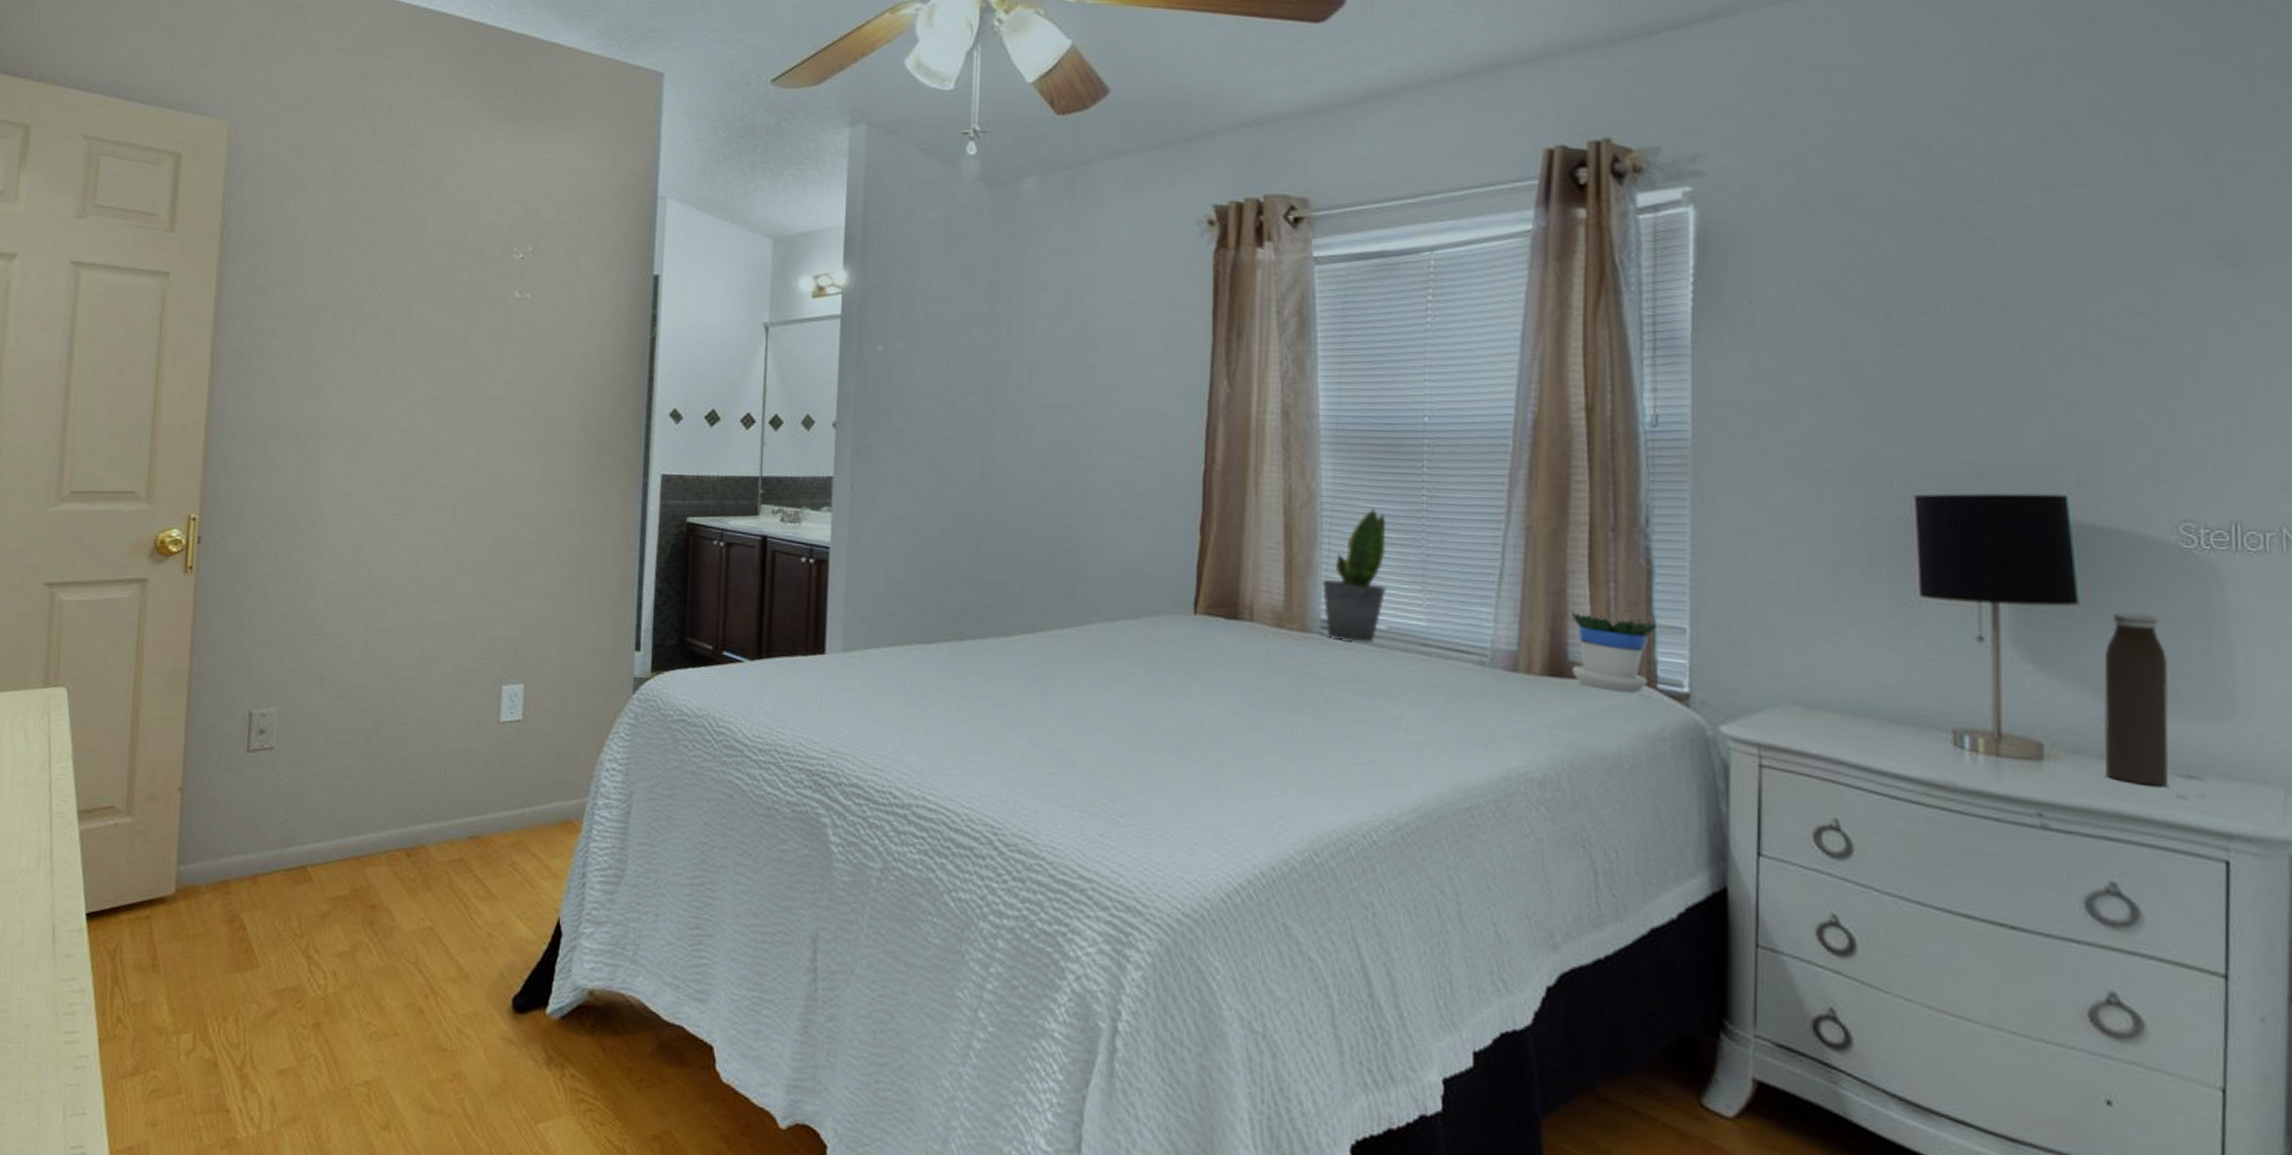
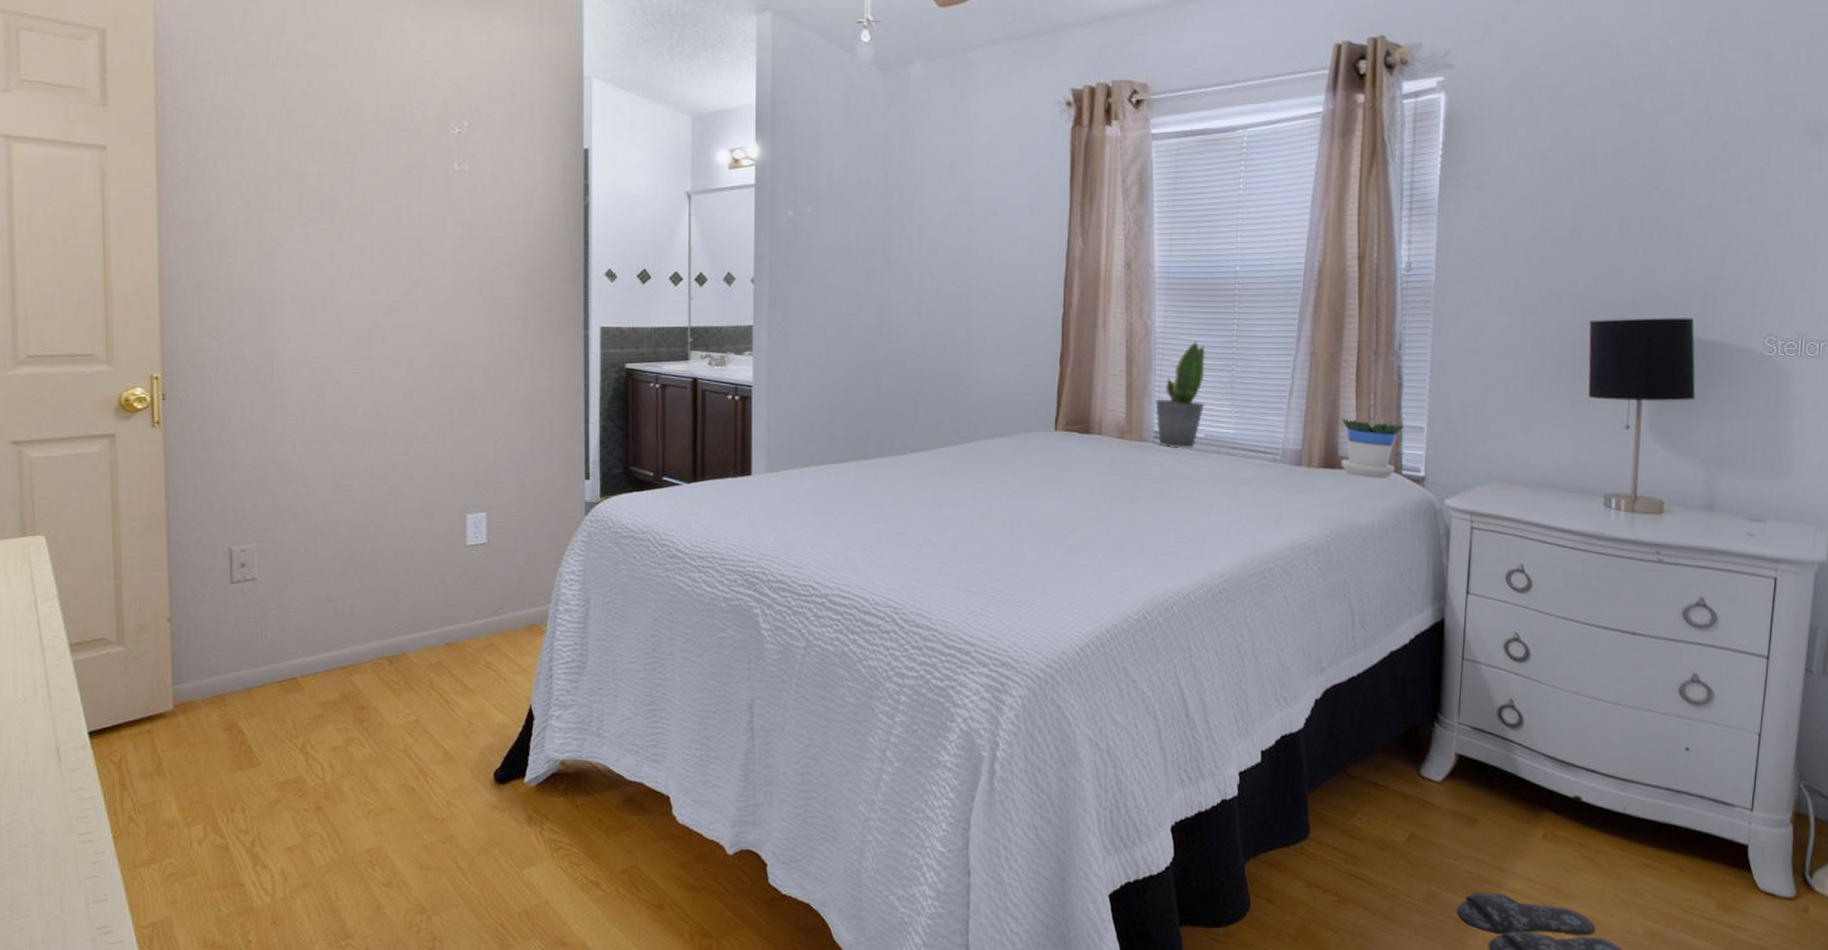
water bottle: present [2103,612,2169,787] -> none [1703,404,1749,528]

